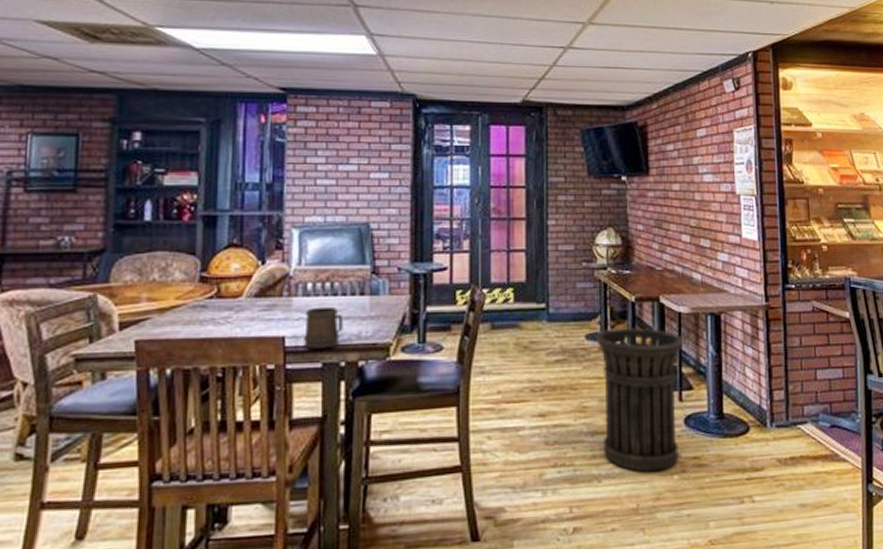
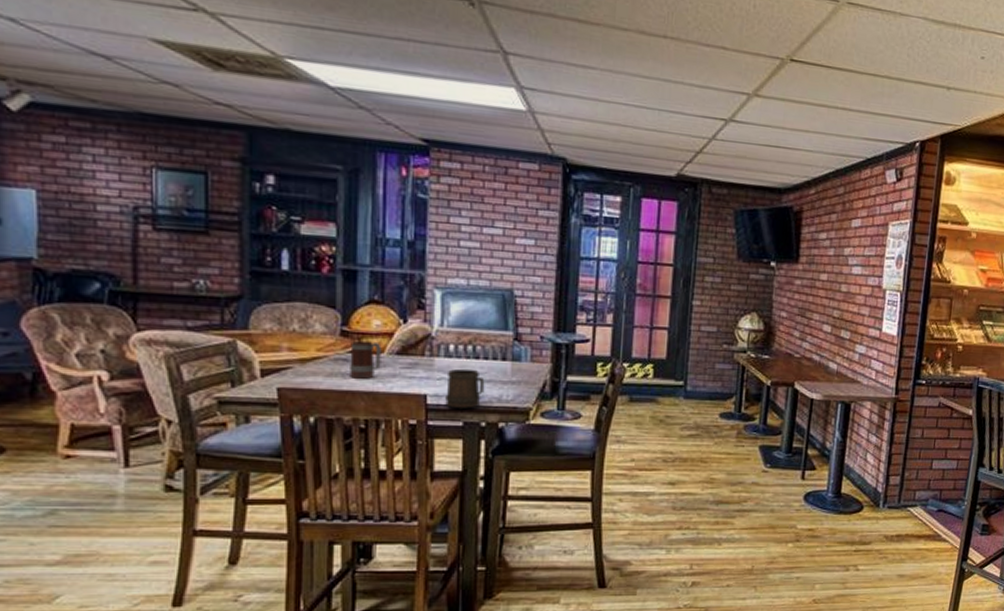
beer mug: none [208,285,240,326] -> present [350,340,382,380]
trash can: present [595,327,683,473] -> none [725,409,813,540]

